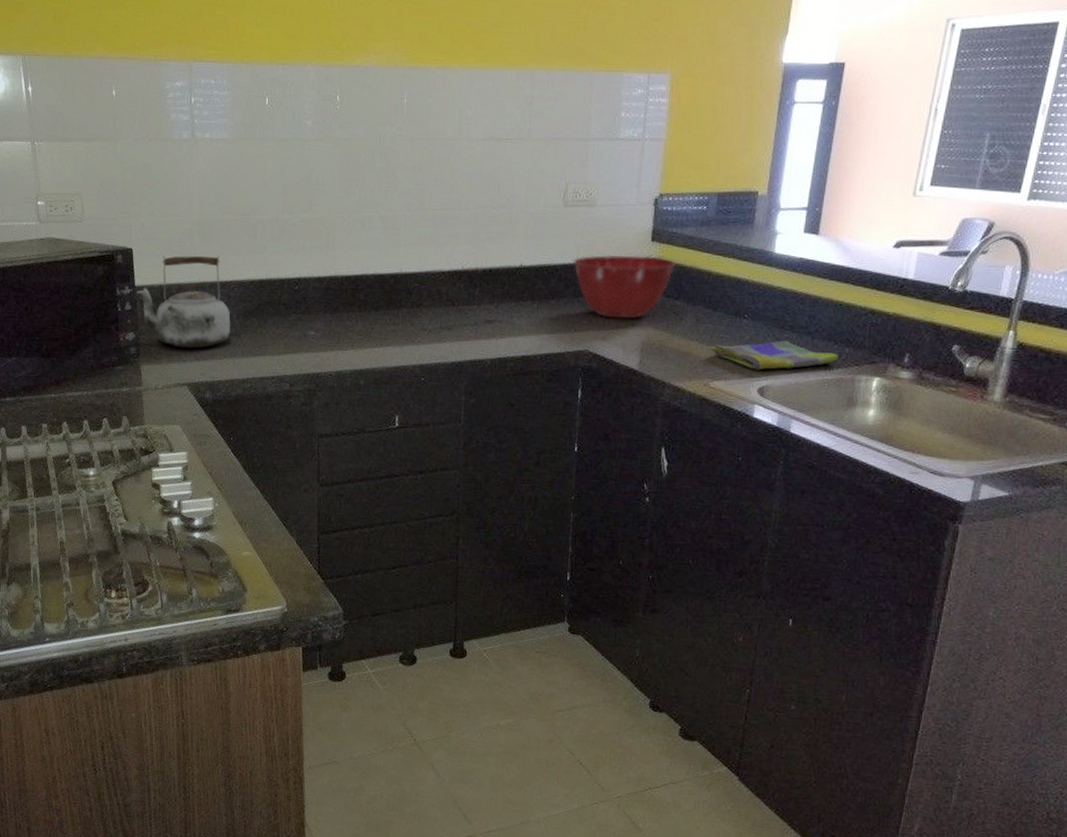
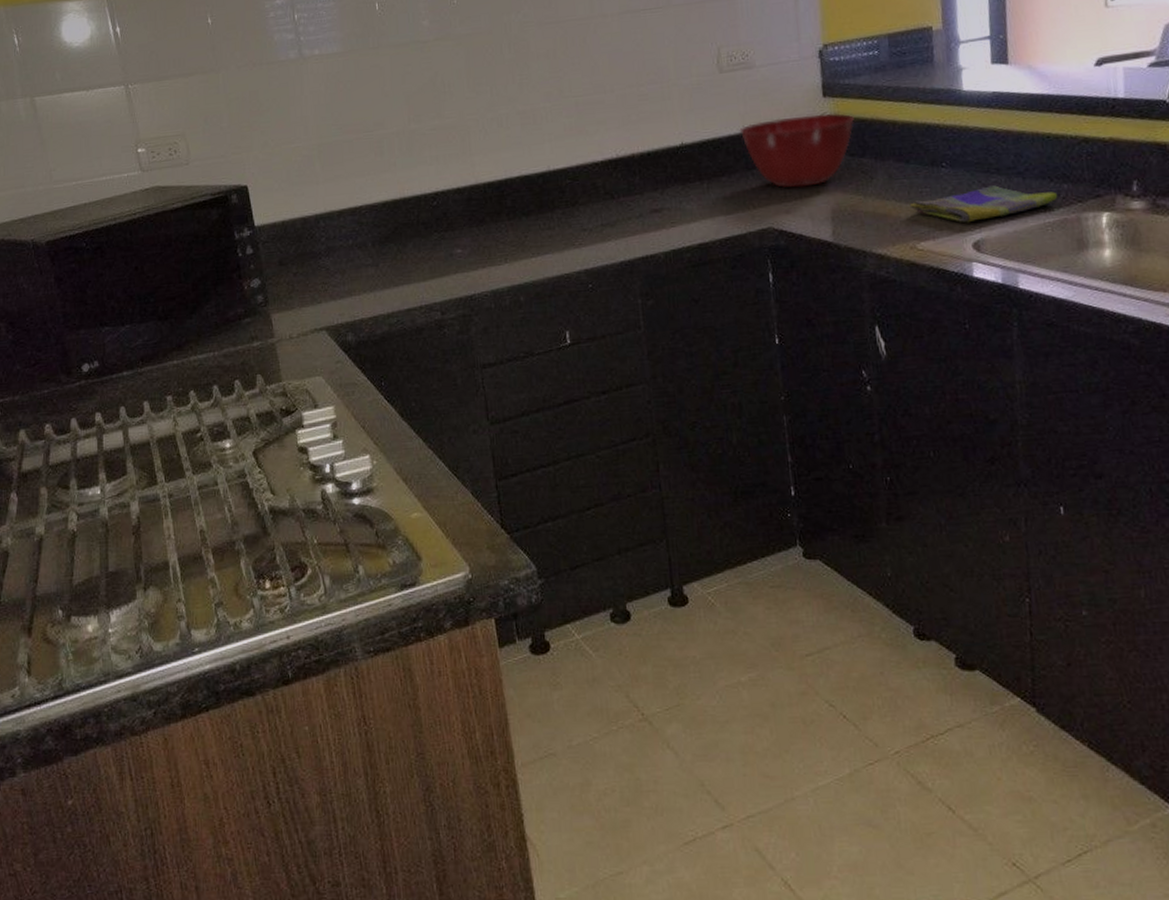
kettle: present [136,255,231,348] -> none [257,179,368,289]

